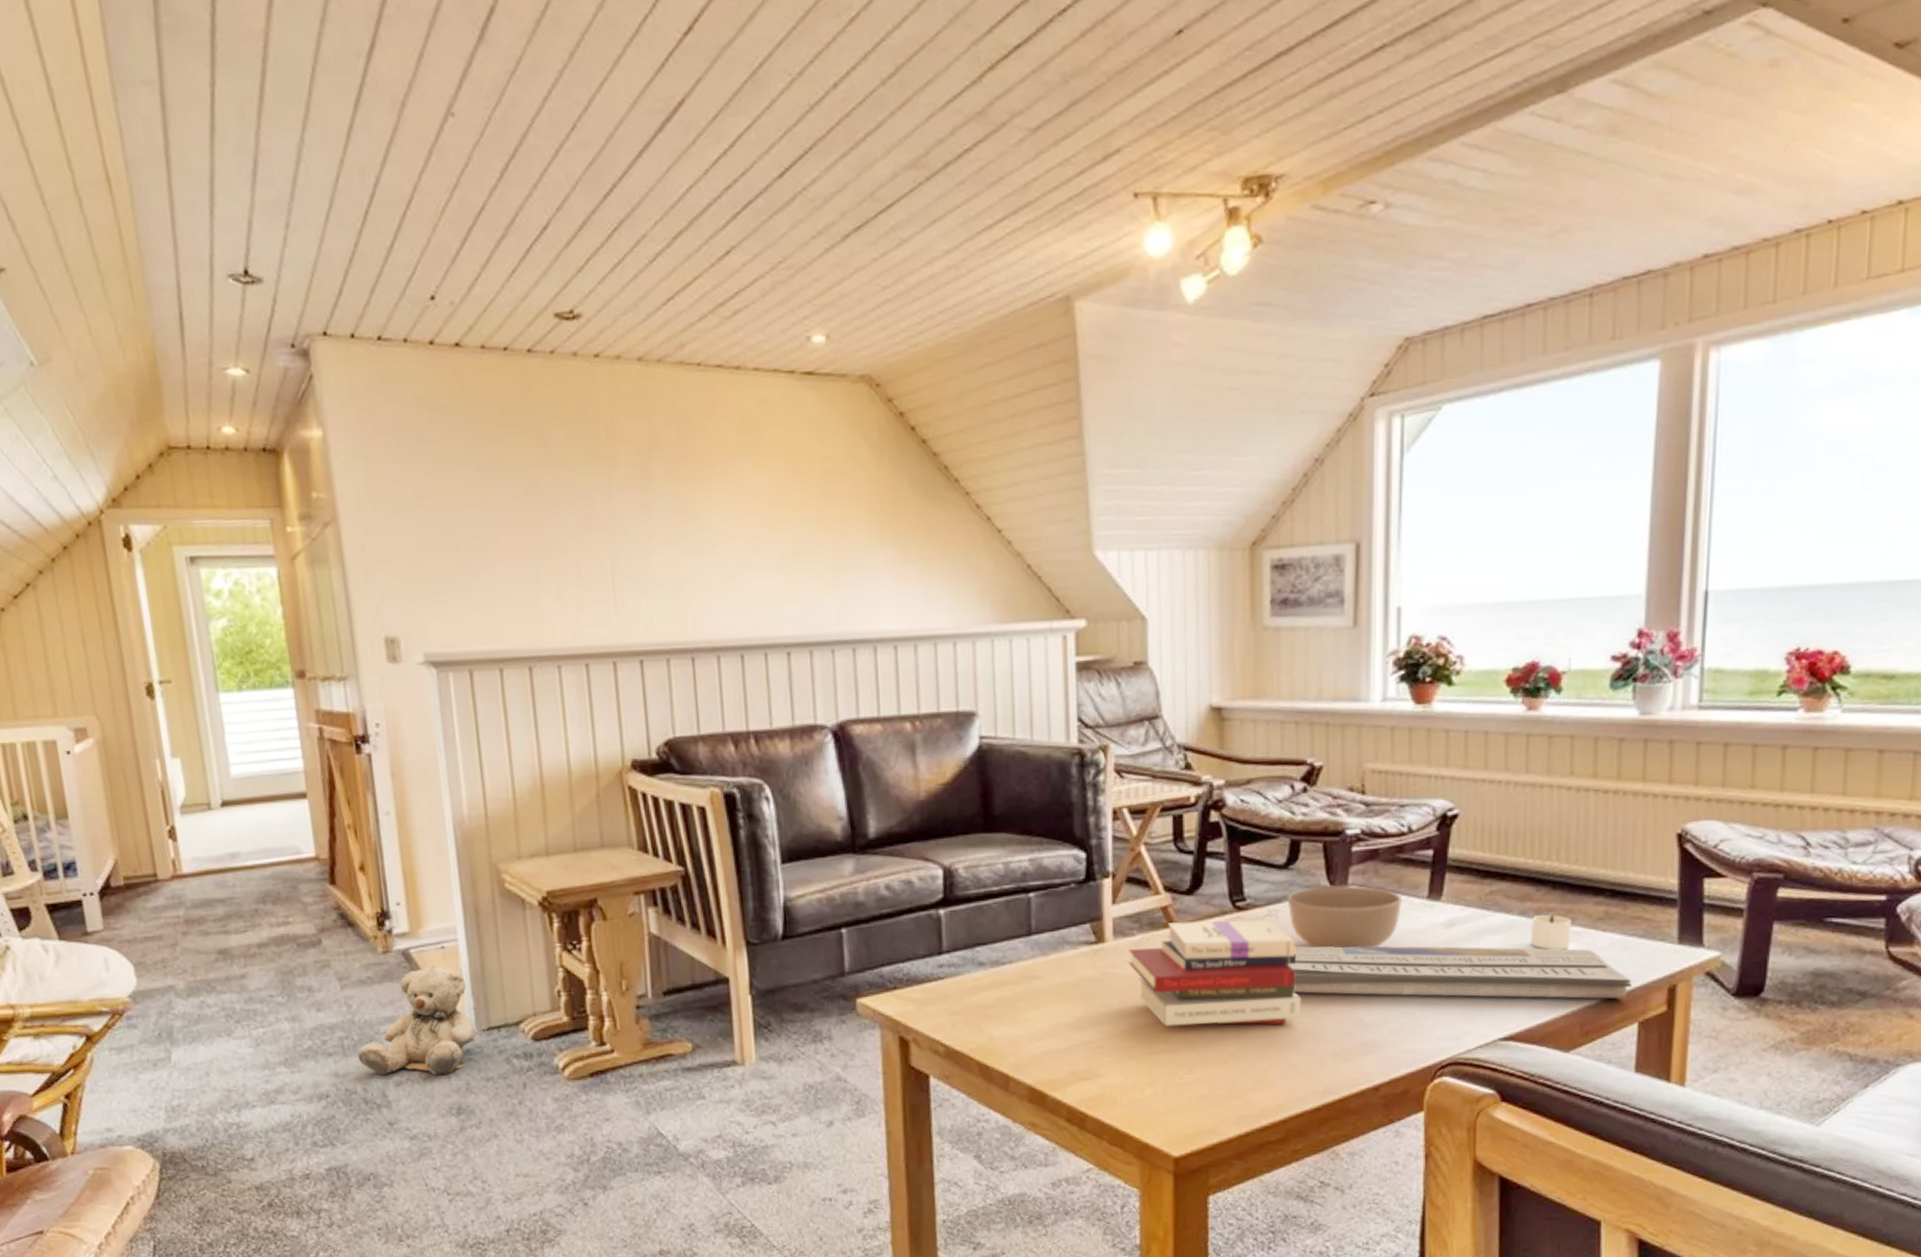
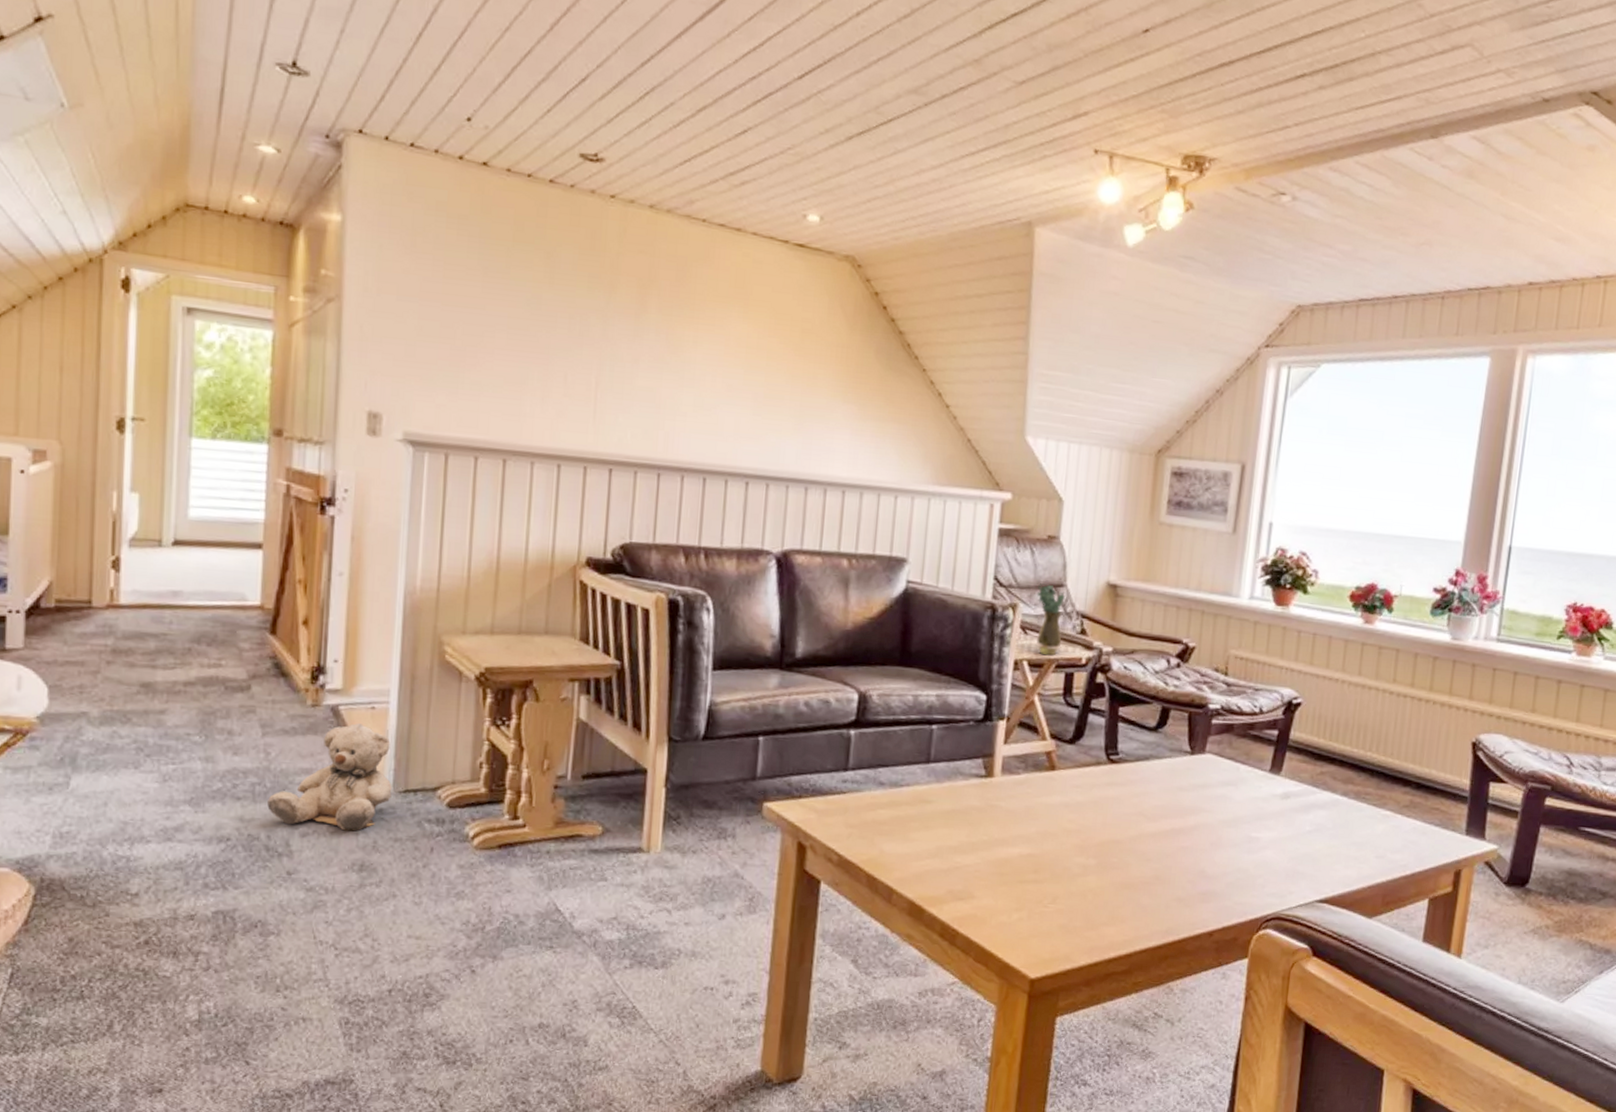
vase: none [1128,715,1165,799] -> present [1036,581,1065,656]
books: present [1128,919,1302,1027] -> none [1011,766,1157,869]
newspaper: present [1286,946,1632,999] -> none [1146,801,1427,876]
bowl: present [1287,885,1403,948] -> none [1153,750,1249,810]
candle: present [1530,915,1572,951] -> none [1348,797,1384,830]

